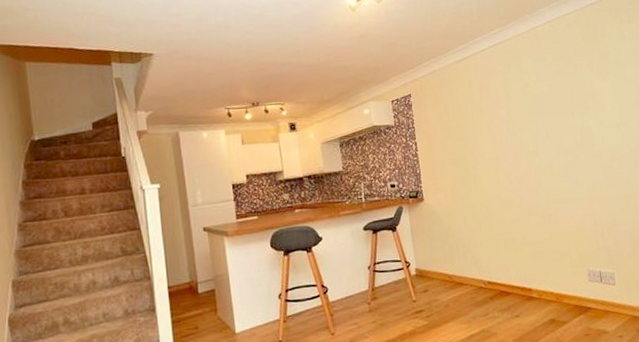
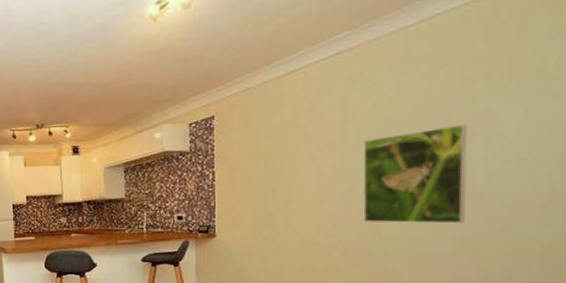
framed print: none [521,100,593,179] -> present [363,124,468,224]

